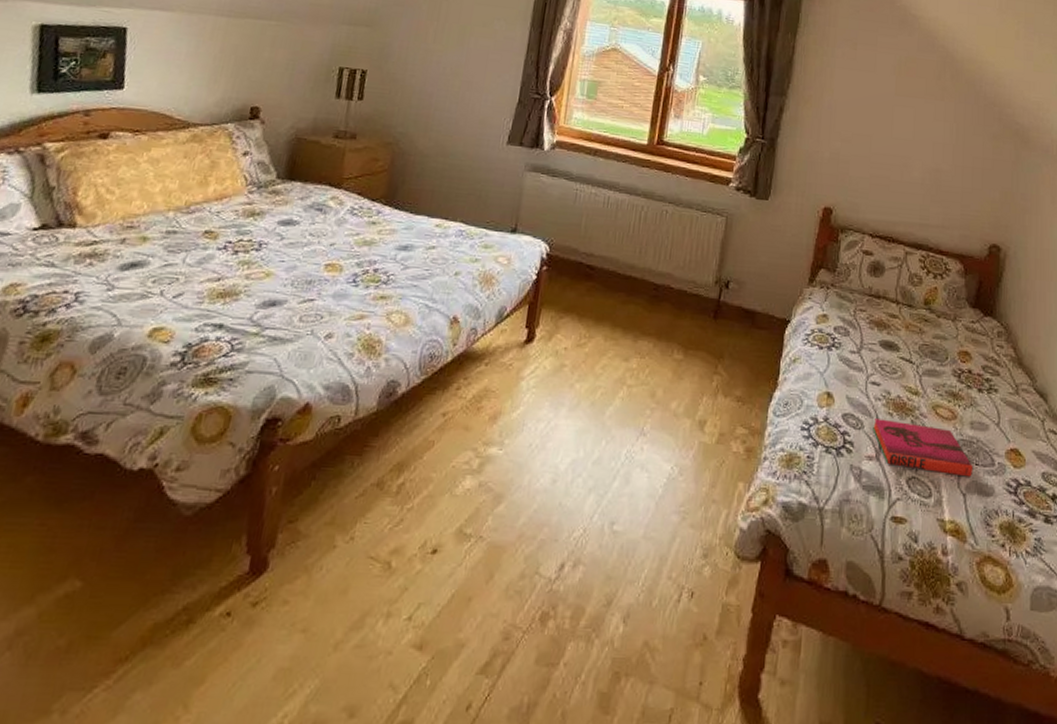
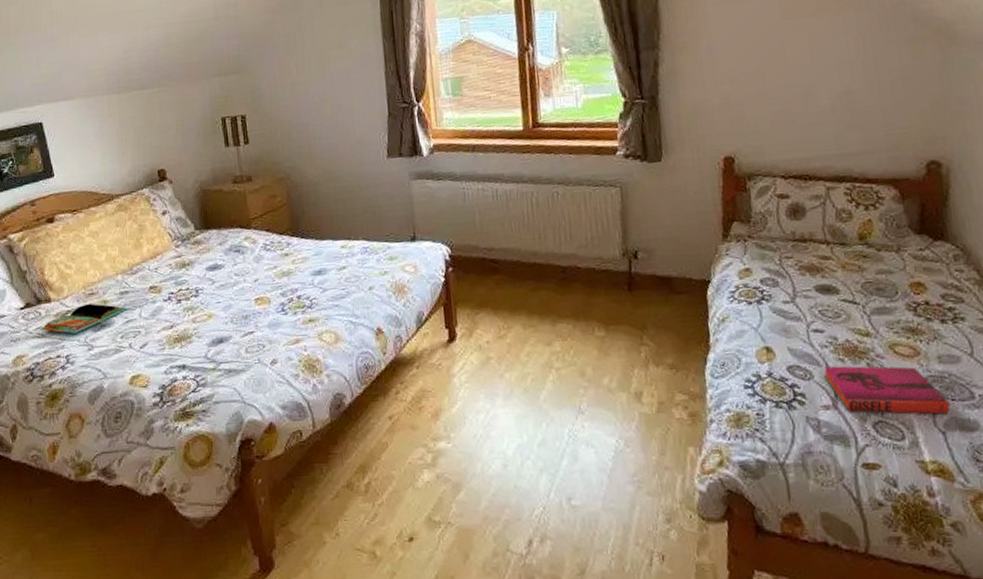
book: none [51,237,171,268] -> present [40,304,128,333]

